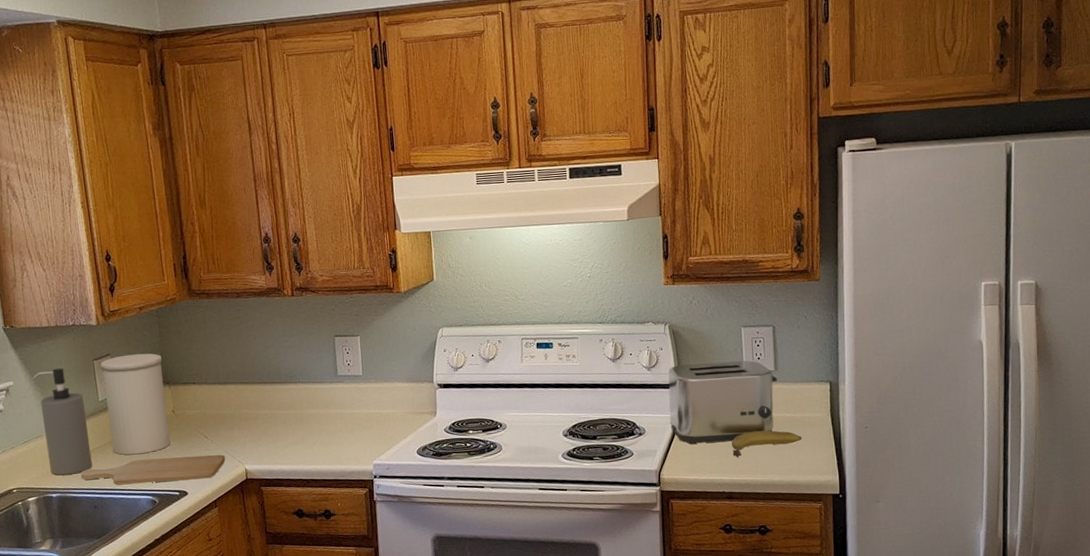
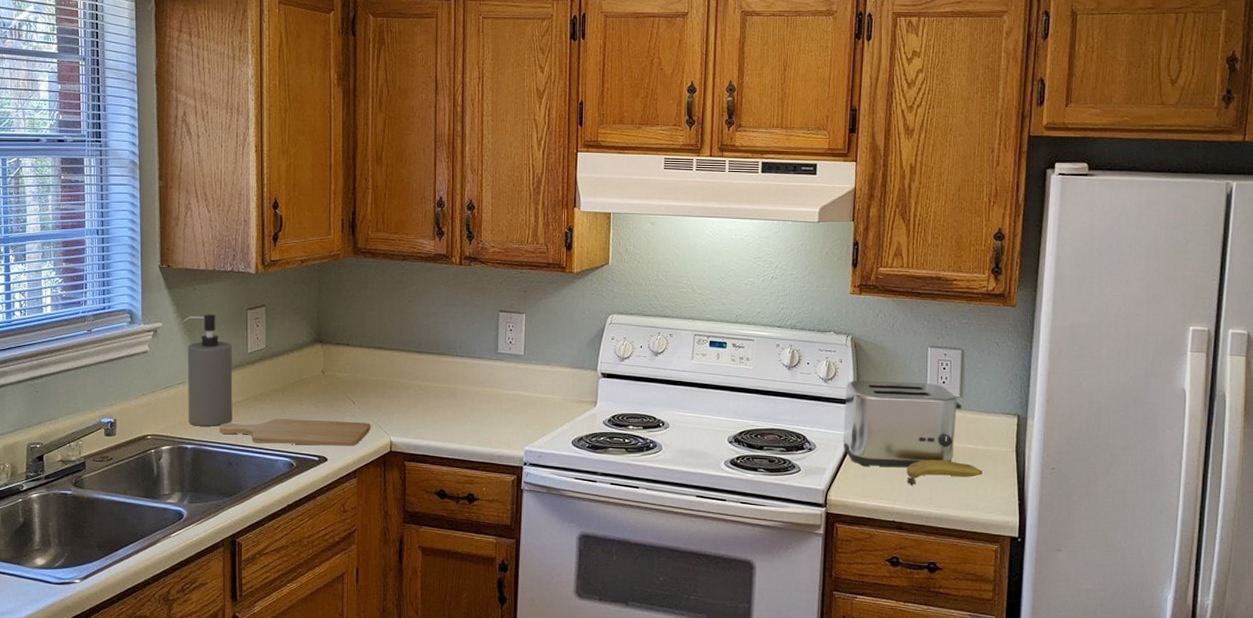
canister: present [100,353,171,455] -> none [254,307,317,413]

